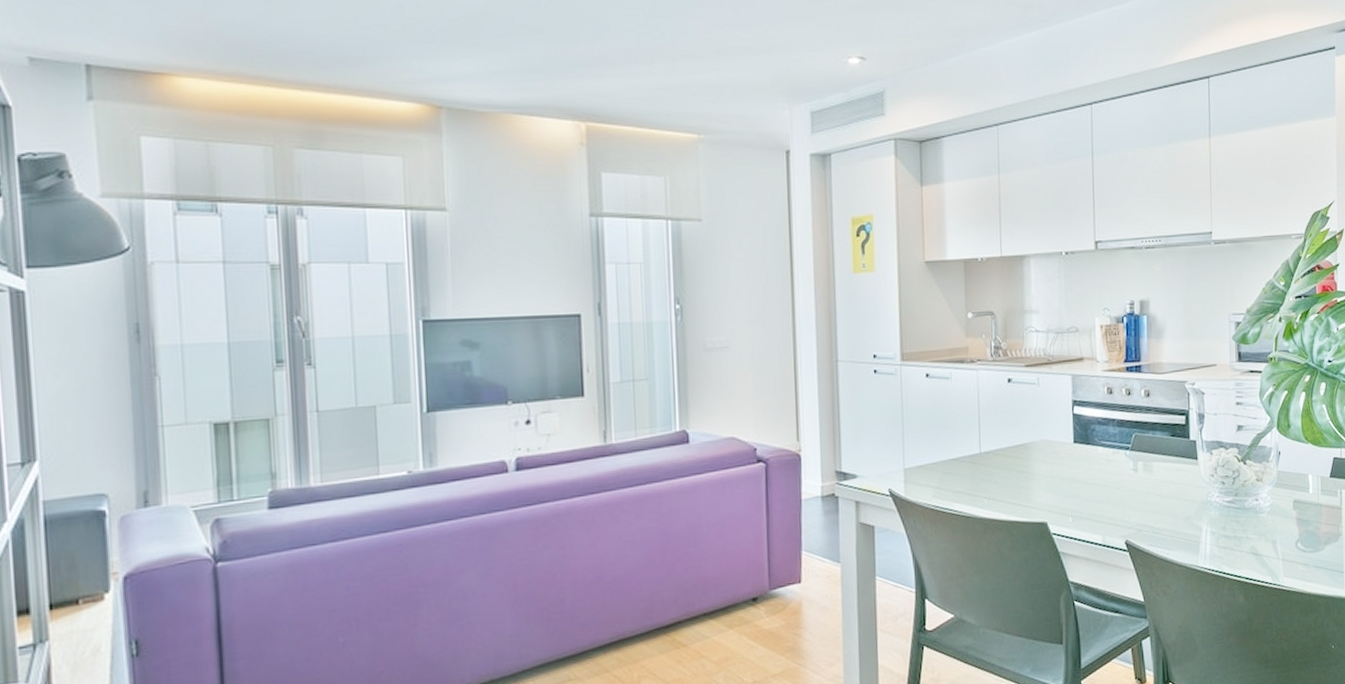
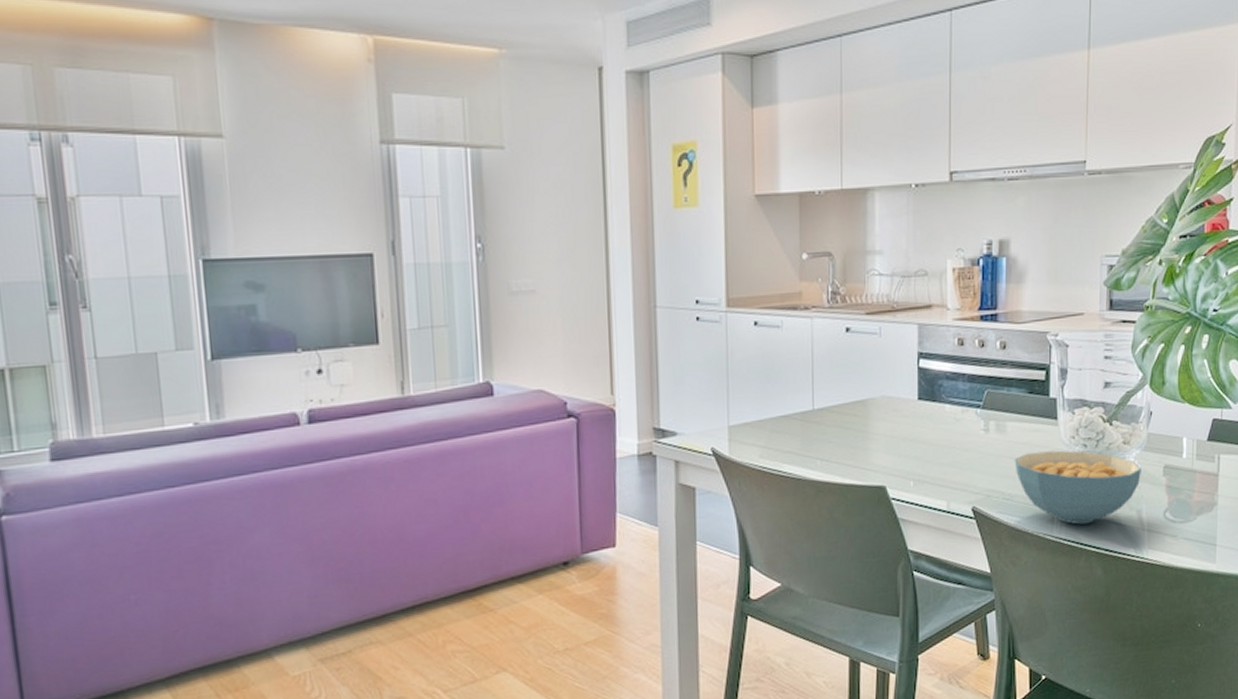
cereal bowl: none [1161,487,1274,556] -> present [1015,450,1141,525]

